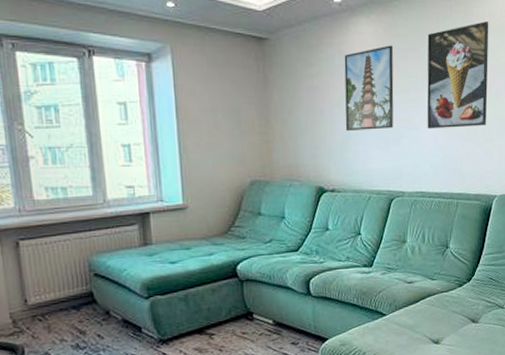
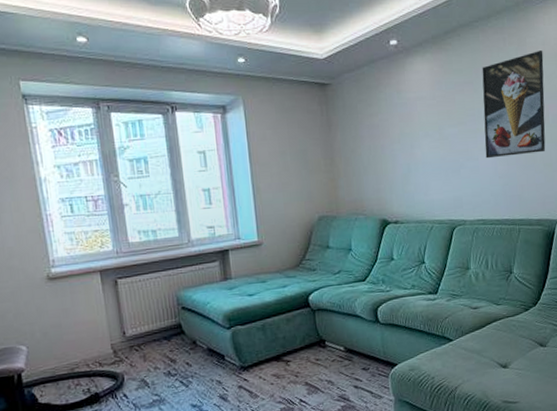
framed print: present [344,45,394,132] -> none [402,81,453,166]

